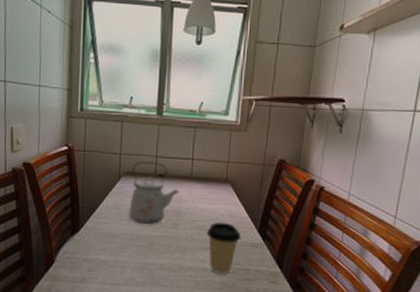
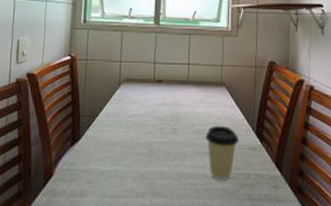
kettle: present [129,161,179,225] -> none [129,68,177,131]

